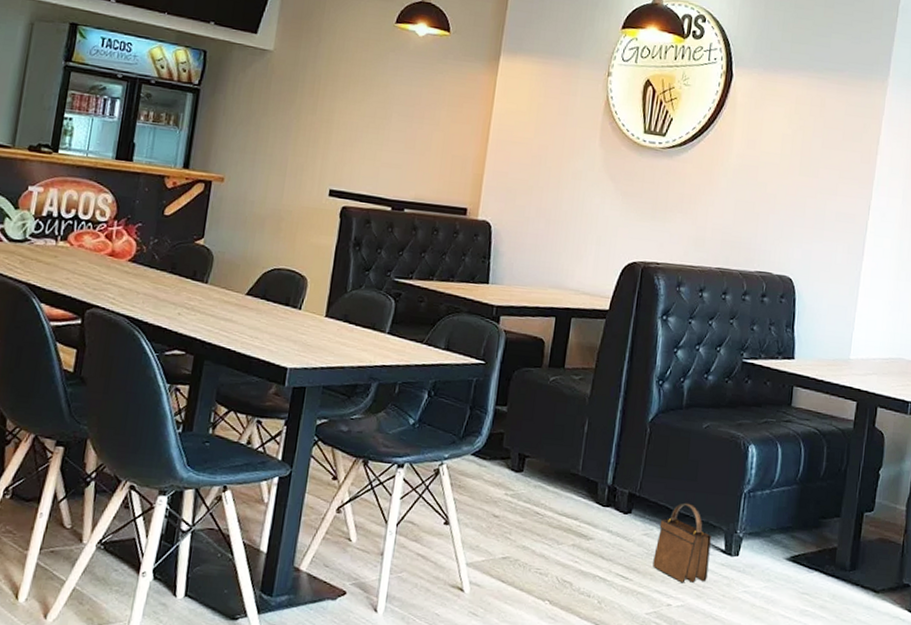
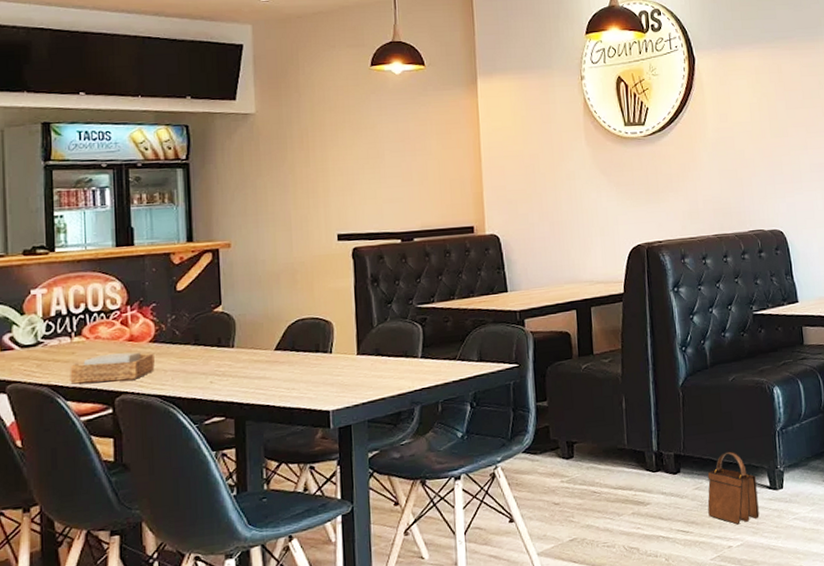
napkin holder: none [47,264,131,296] -> present [69,352,155,384]

